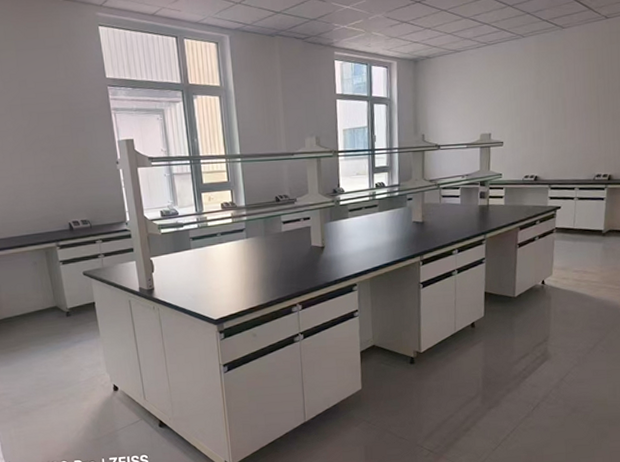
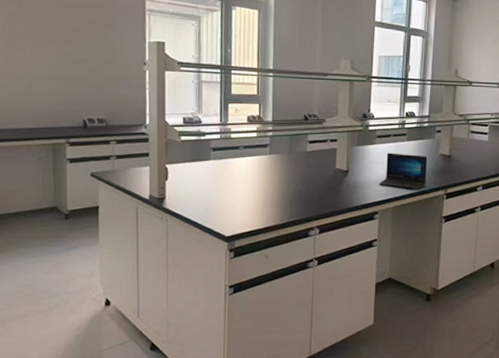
laptop: none [355,224,401,259] -> present [379,153,428,190]

